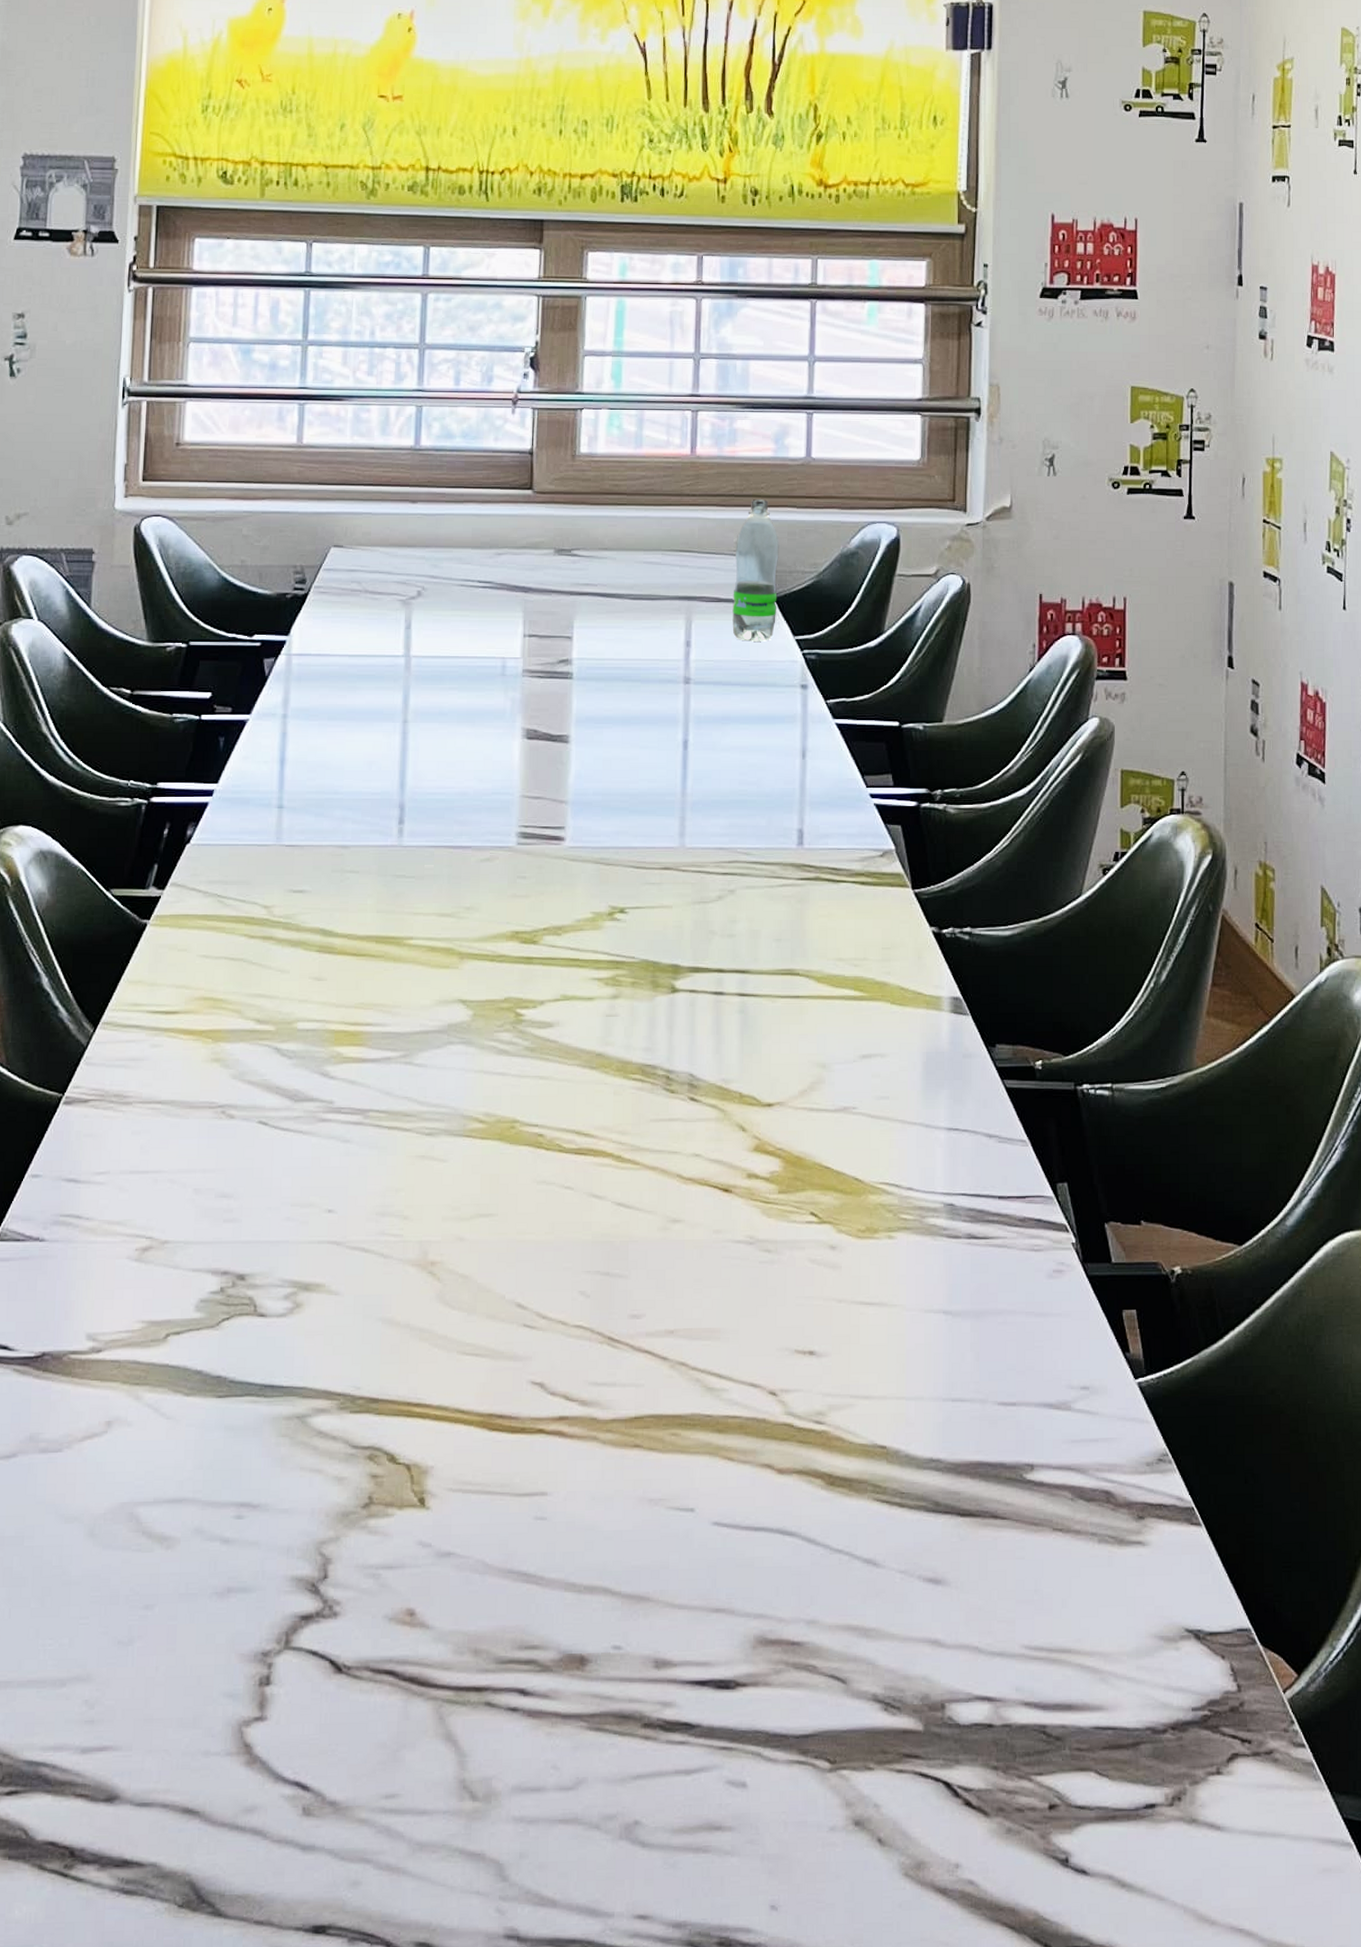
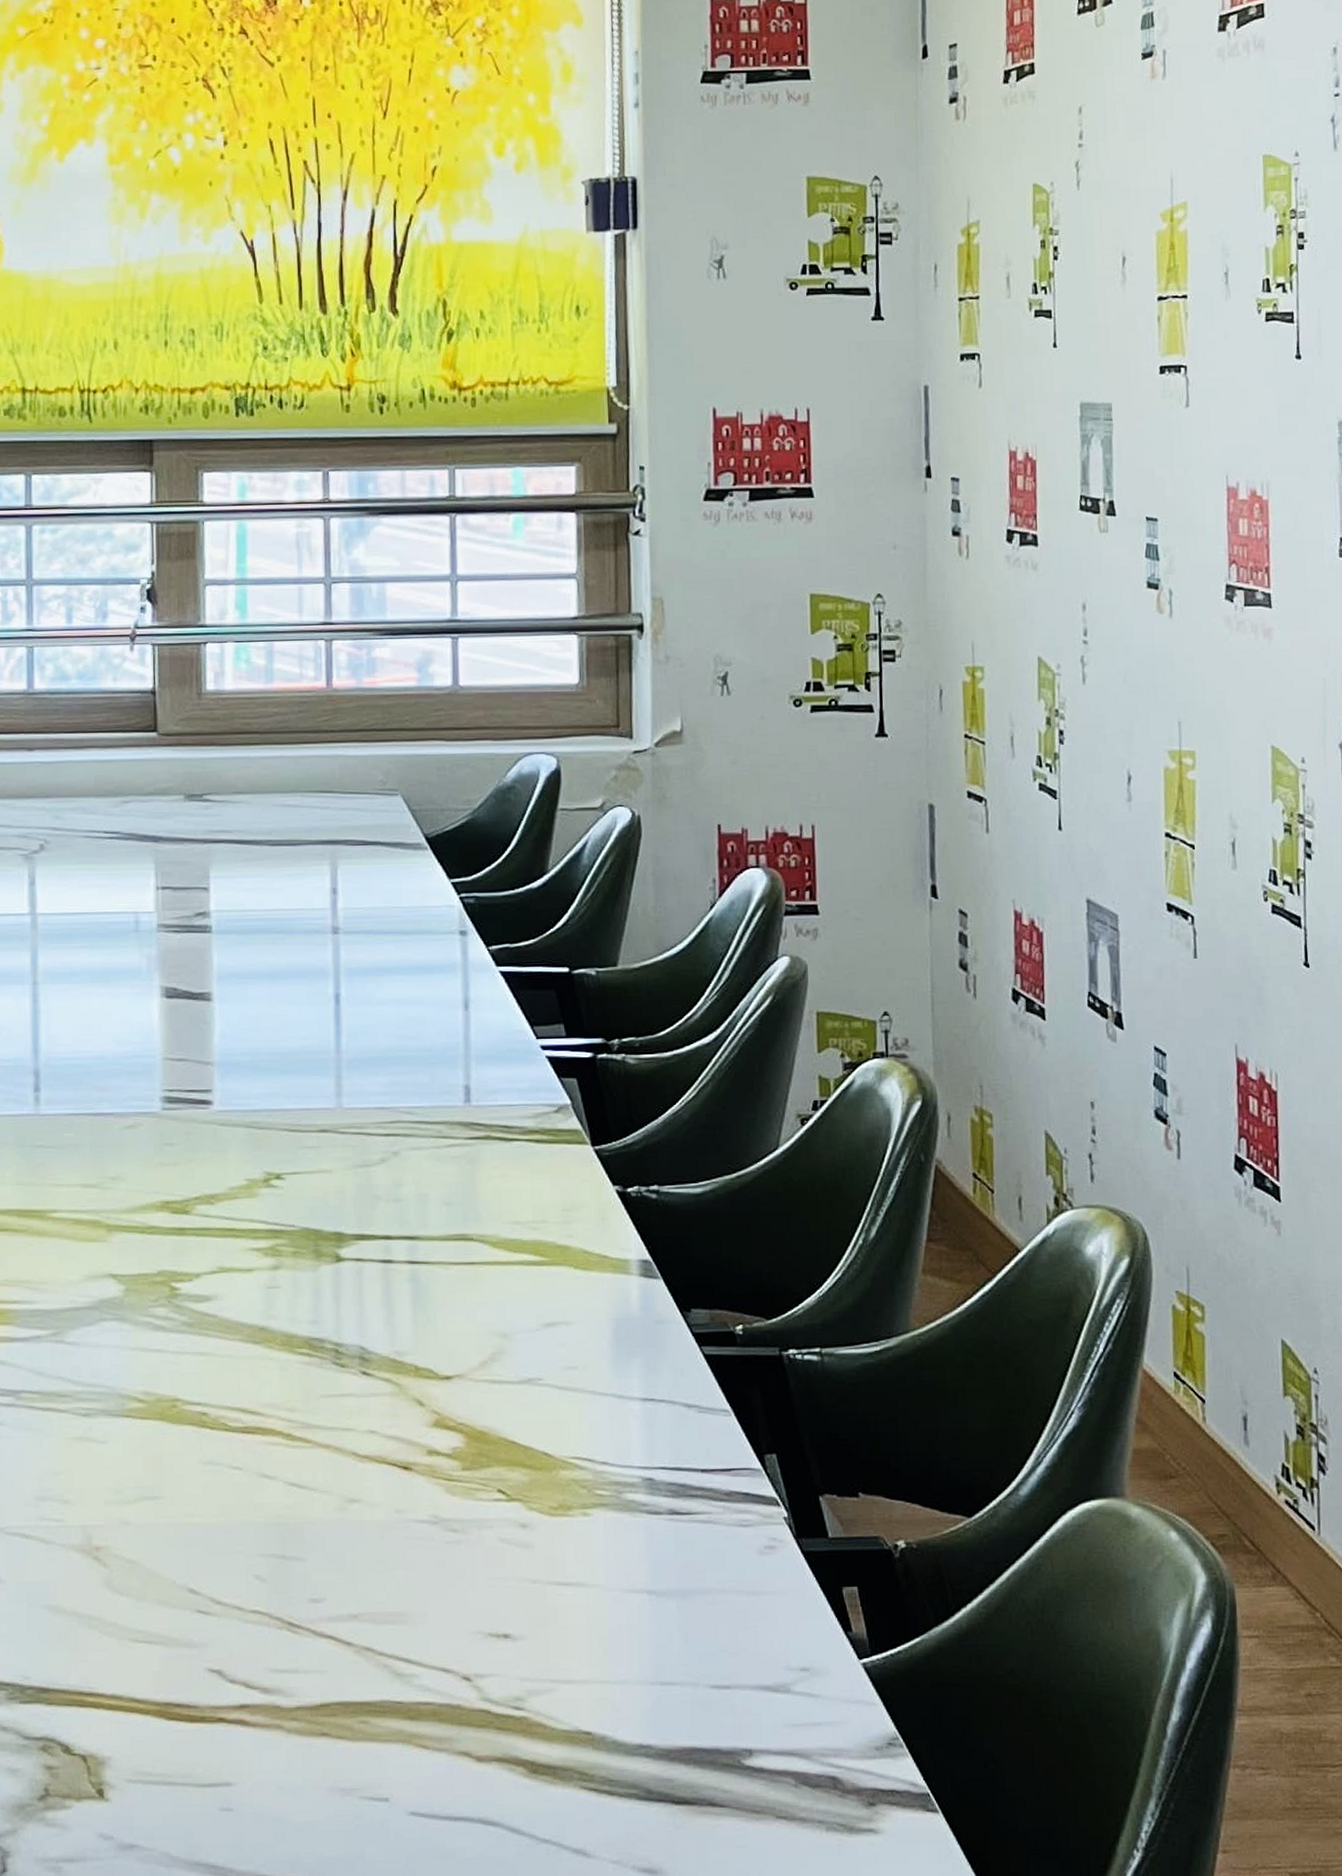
bottle: present [732,499,779,641] -> none [380,733,429,886]

